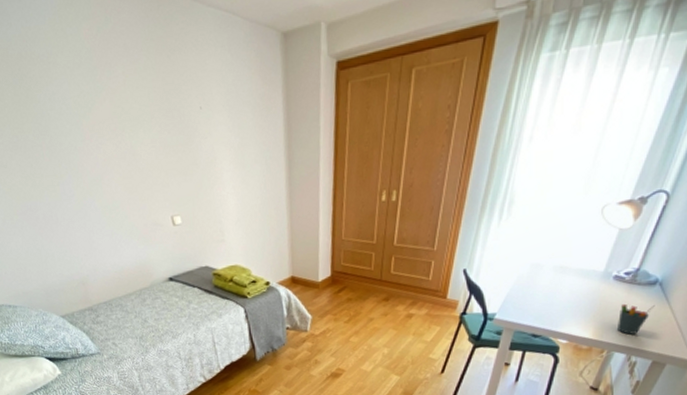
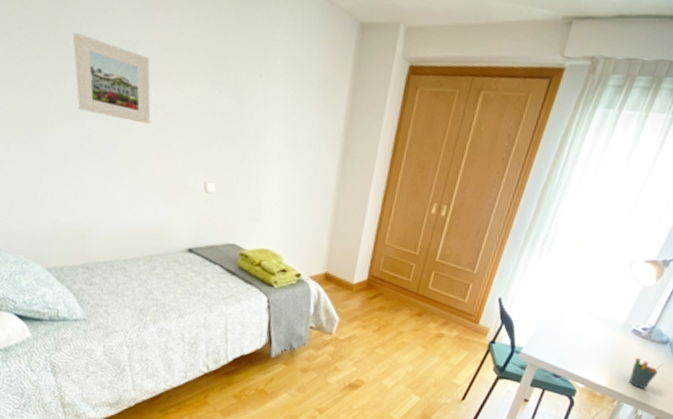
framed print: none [40,110,117,178] -> present [72,32,151,125]

